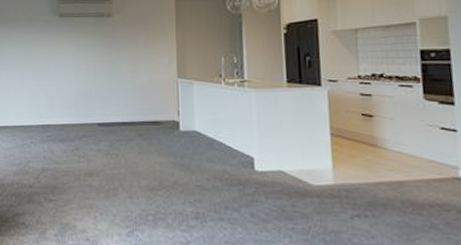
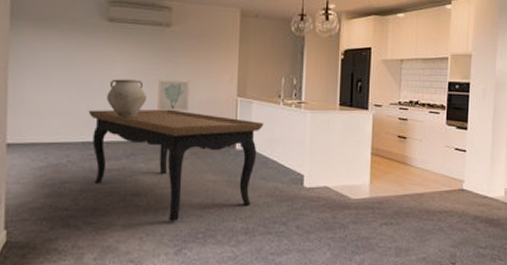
dining table: none [46,93,206,202] -> present [88,109,264,221]
ceramic pot: none [61,67,95,102] -> present [107,79,148,118]
wall art: none [104,65,133,95] -> present [157,79,191,112]

